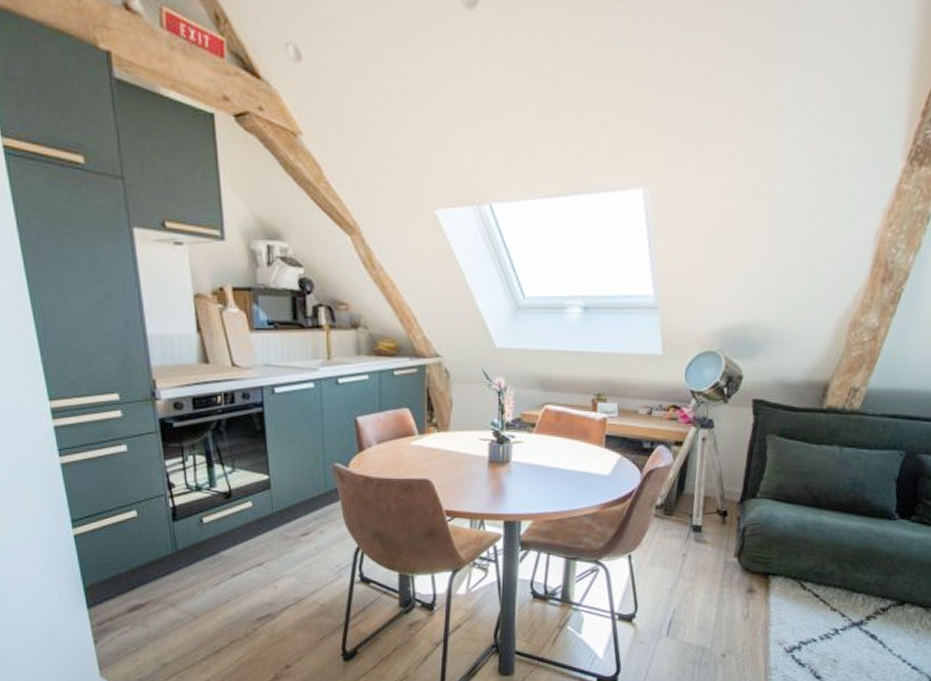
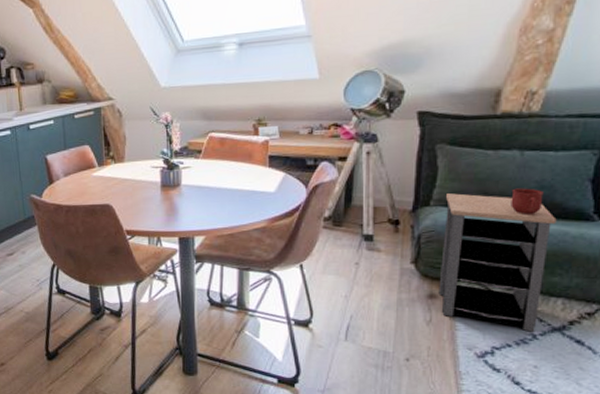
side table: none [757,486,865,627] -> present [438,193,557,332]
mug: none [827,484,856,511] -> present [510,188,544,214]

